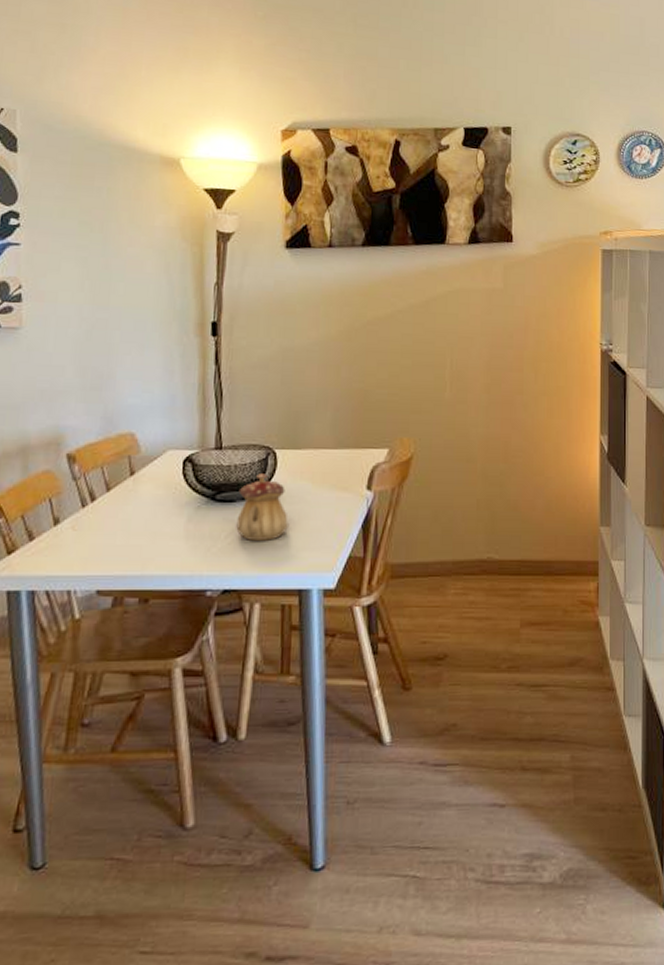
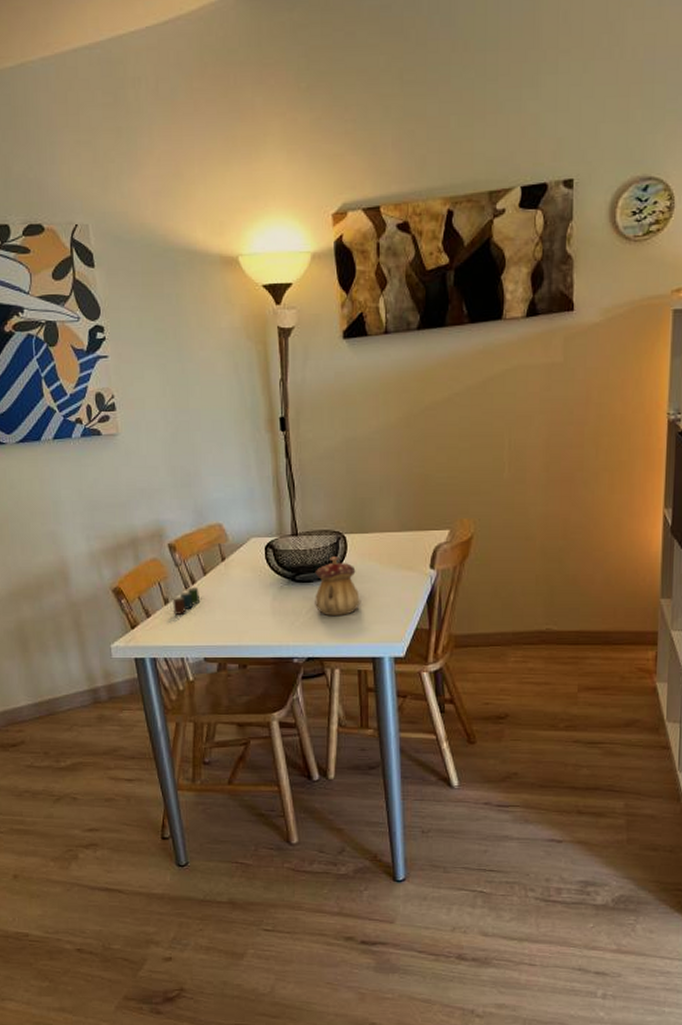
cup: none [63,505,99,538] -> present [172,587,199,615]

